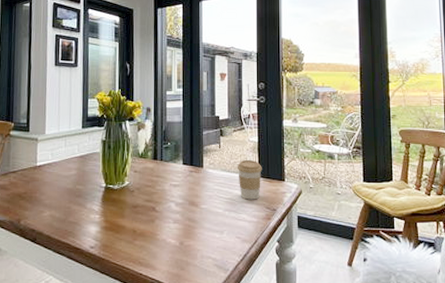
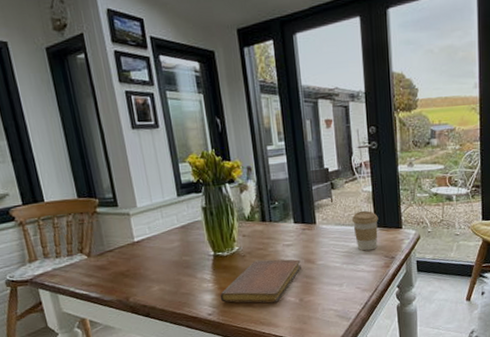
notebook: none [104,197,185,243] -> present [220,259,301,303]

